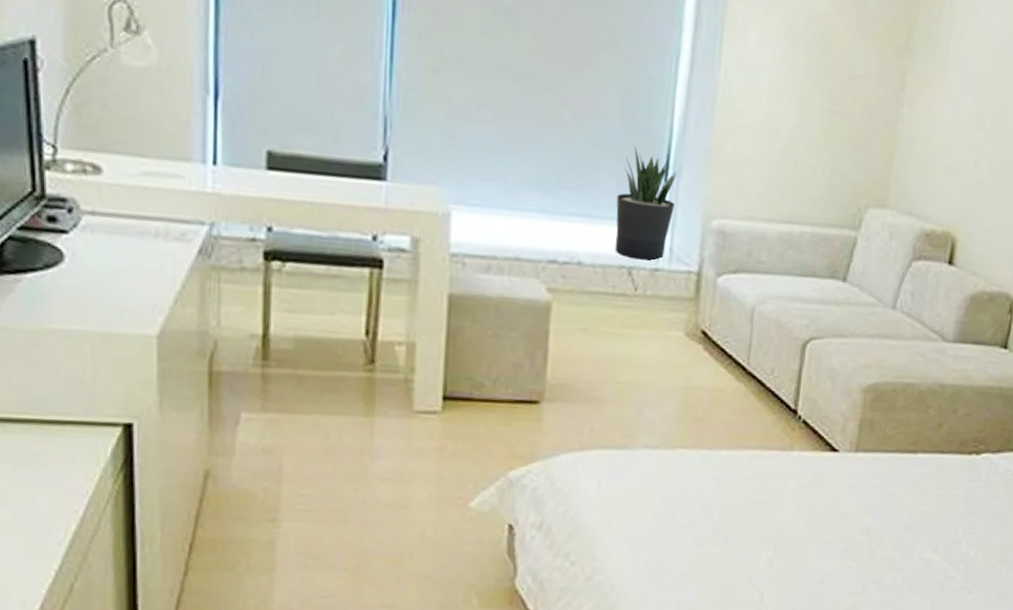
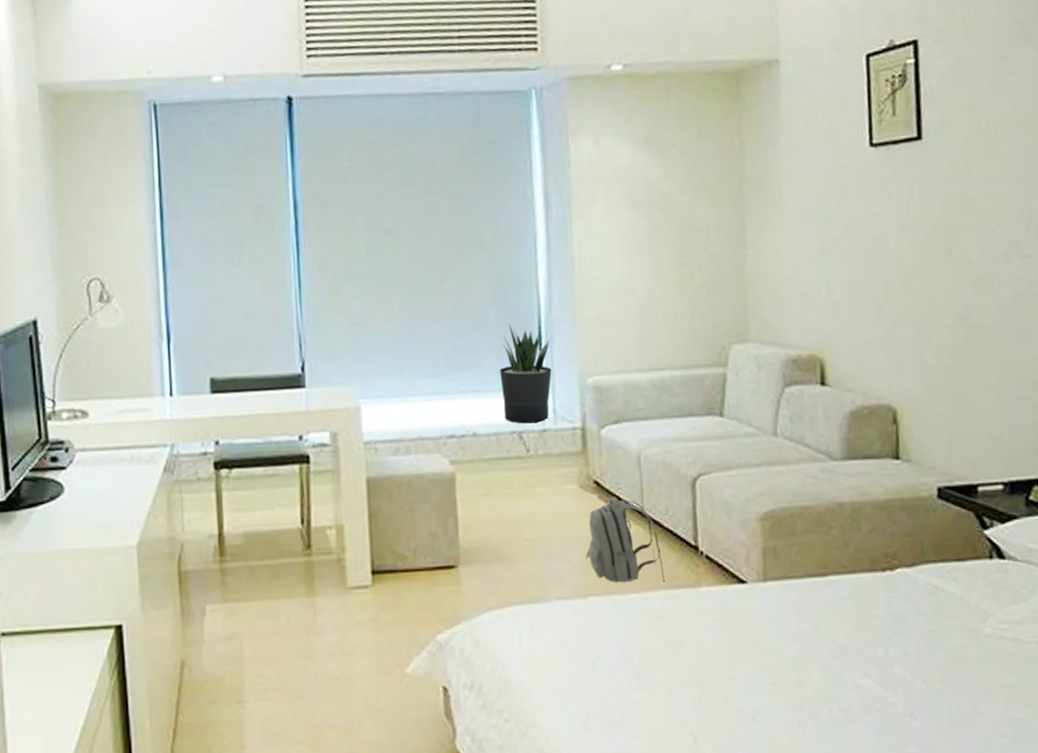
backpack: none [680,350,759,442] -> present [585,497,665,583]

